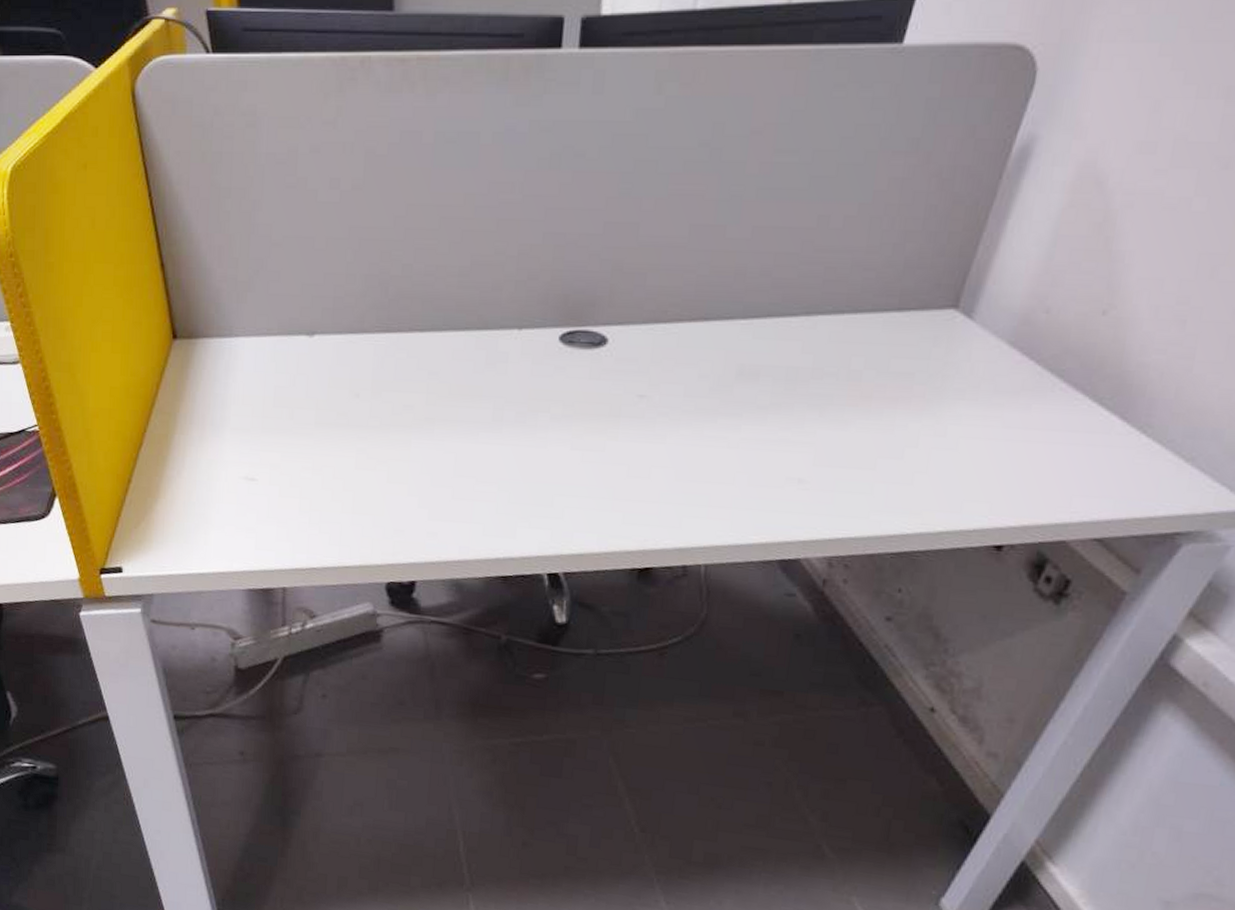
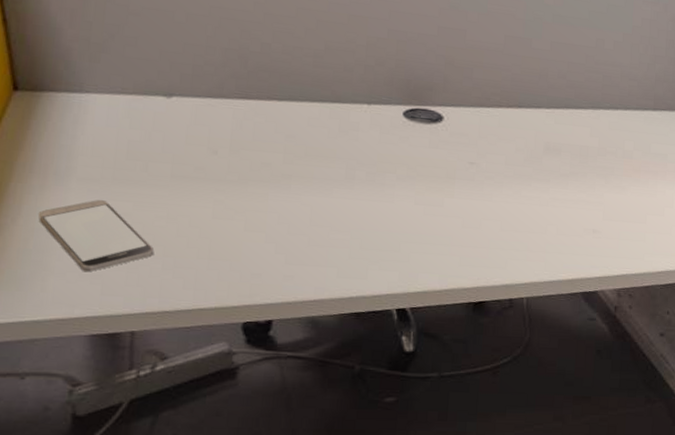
smartphone: none [198,451,302,526] -> present [38,200,155,272]

